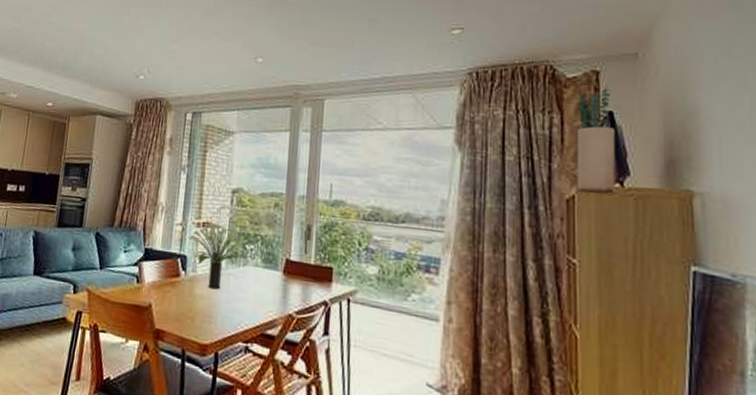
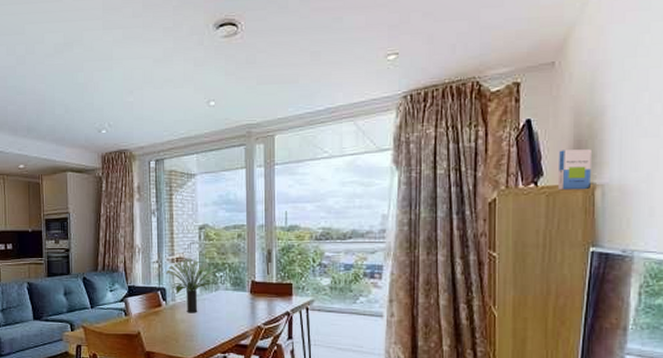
vase: present [576,86,616,194] -> none [498,96,533,194]
book: none [647,149,687,198] -> present [557,149,591,191]

